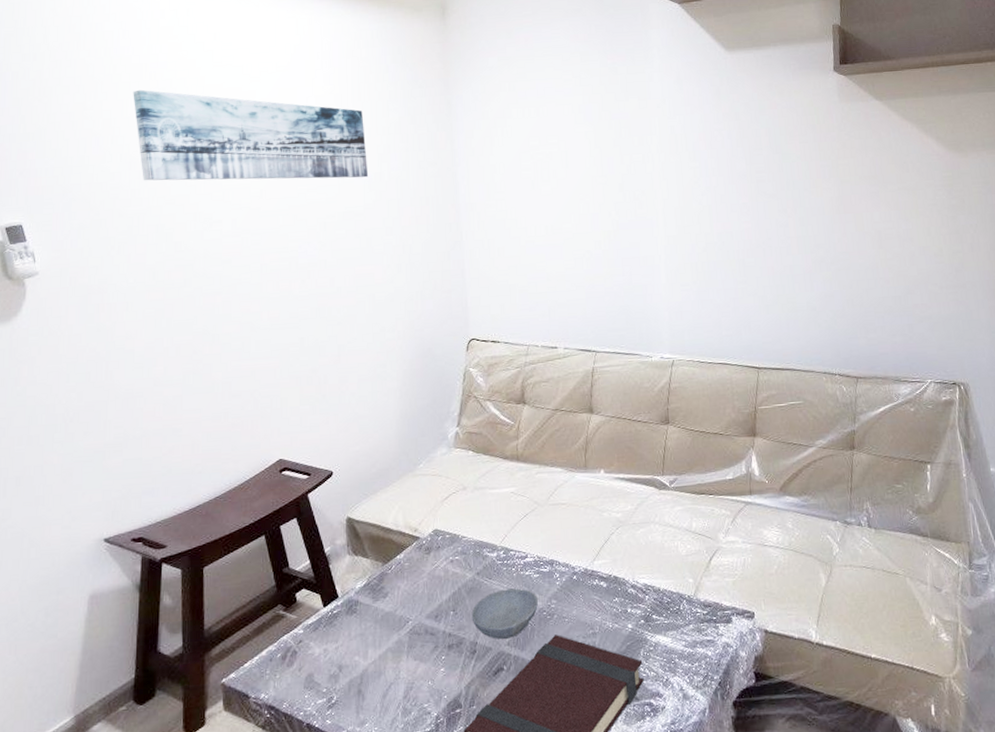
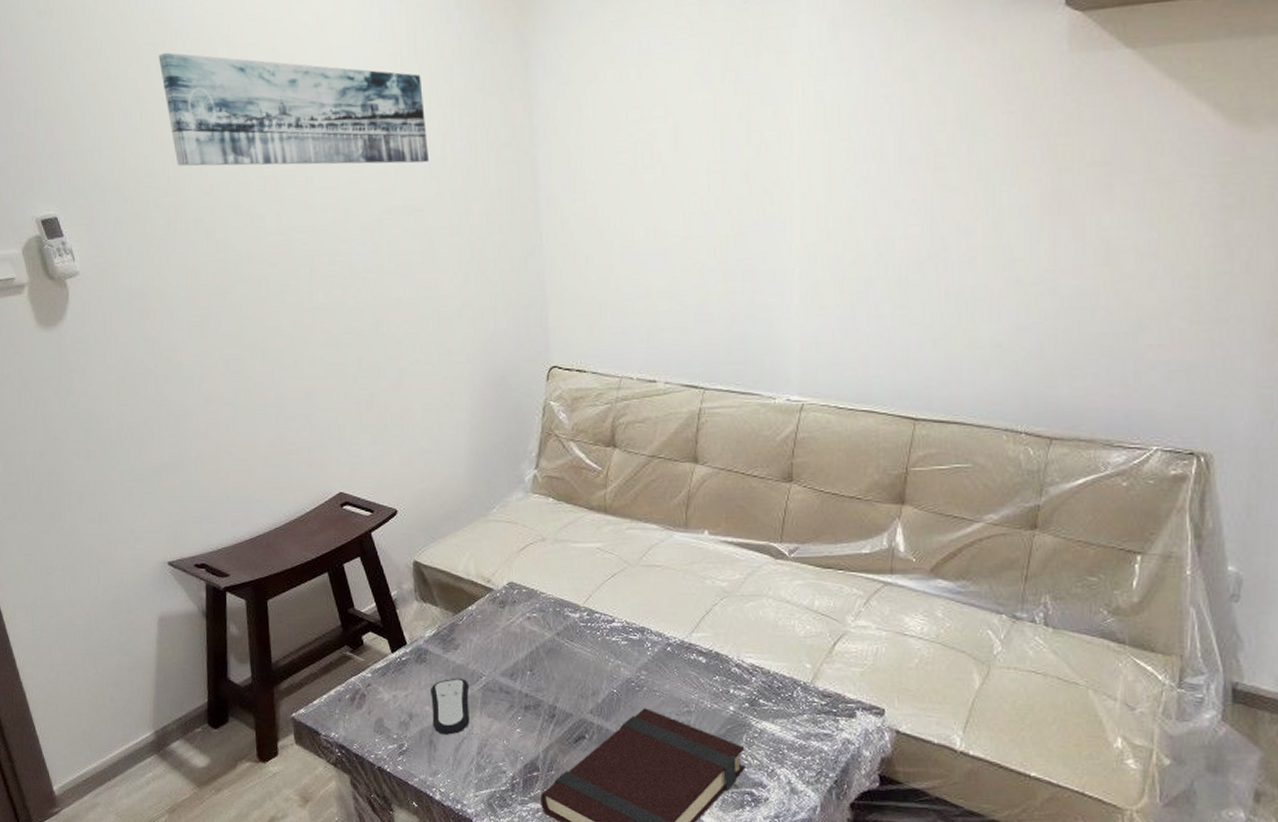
remote control: none [360,624,397,683] -> present [431,677,470,735]
bowl: present [471,588,538,639] -> none [550,653,625,706]

